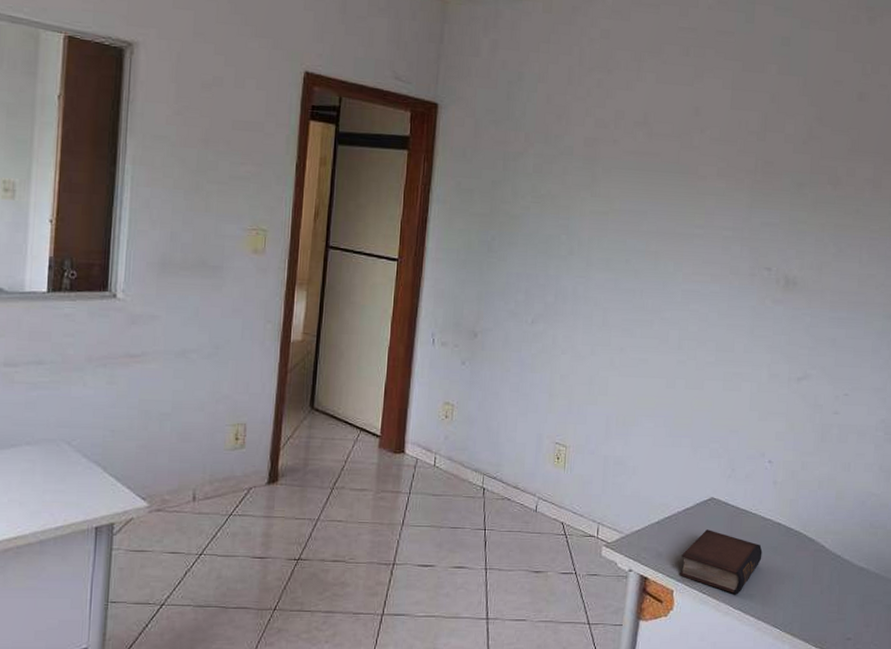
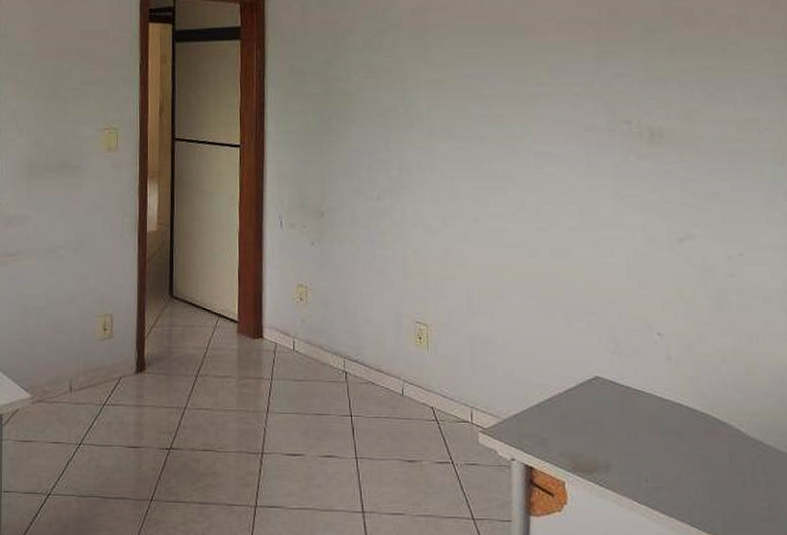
book: present [679,529,763,595] -> none [569,412,665,487]

